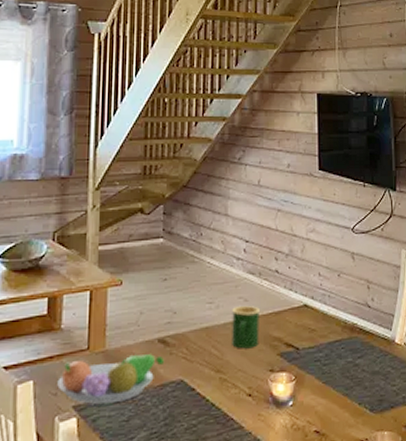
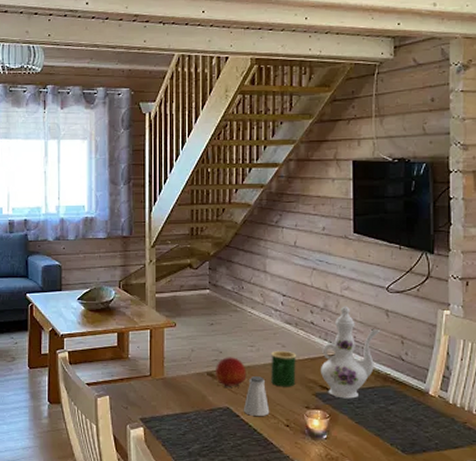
fruit bowl: present [57,354,165,405] -> none [128,384,213,420]
fruit: none [168,317,204,355] -> present [216,357,247,387]
saltshaker: none [201,338,230,388] -> present [244,376,270,416]
ewer: none [286,250,347,356] -> present [321,306,381,399]

